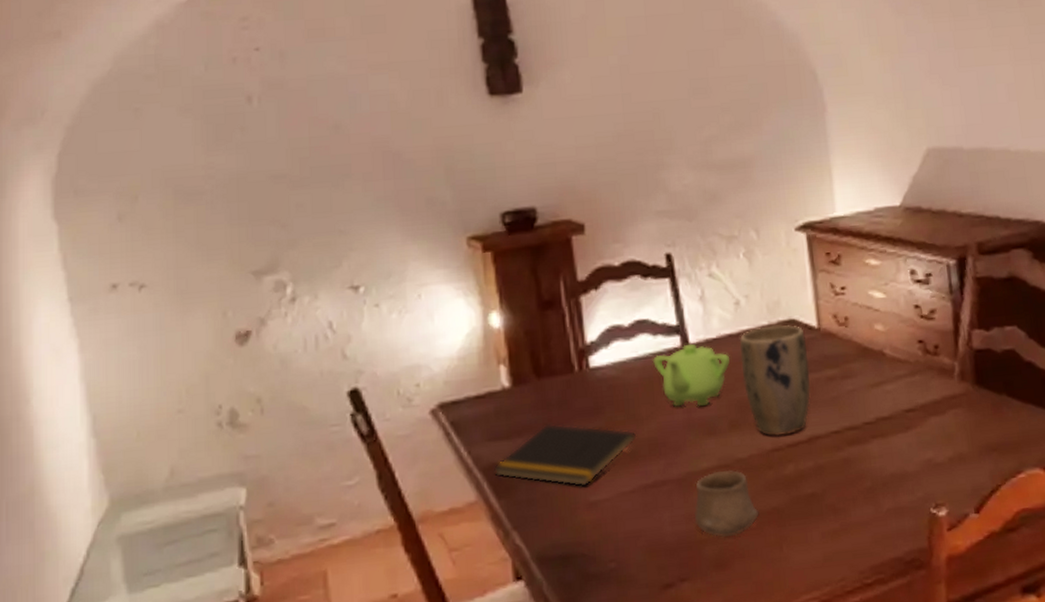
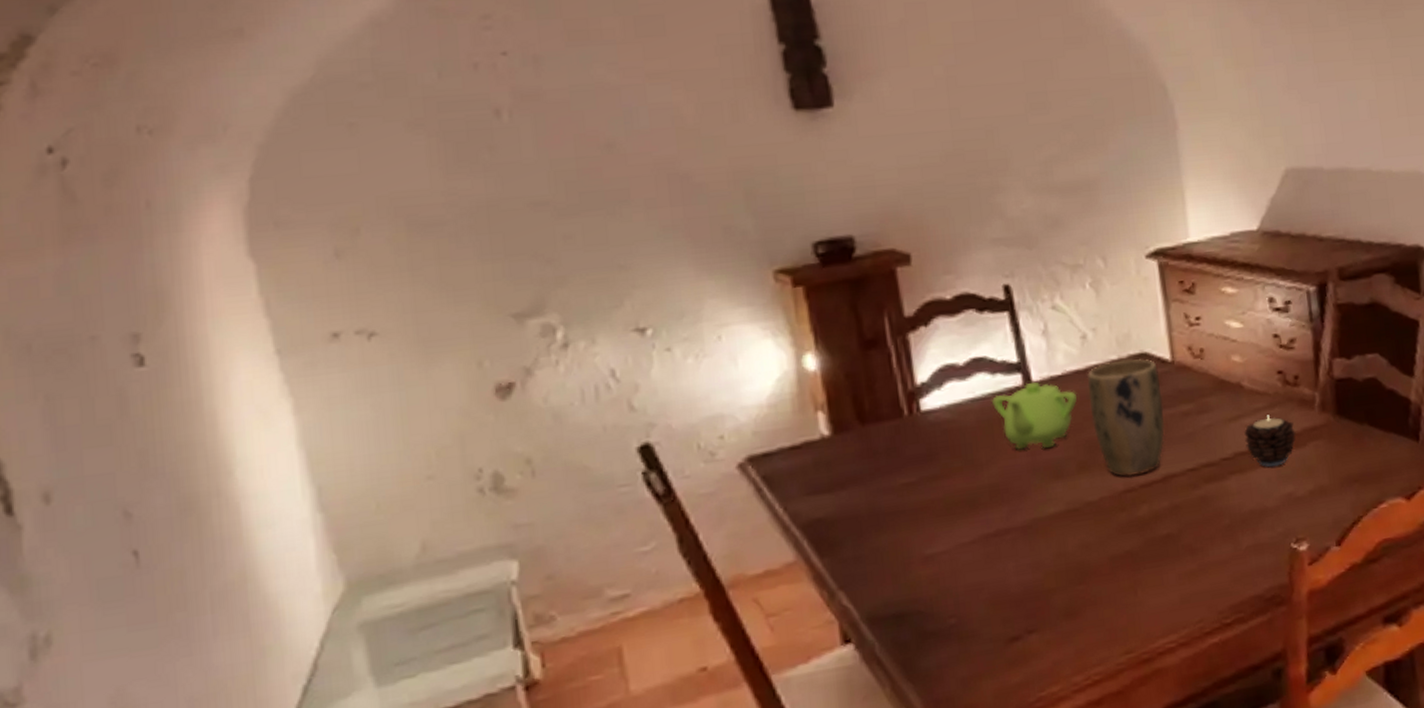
notepad: present [494,423,637,487] -> none [814,473,977,540]
cup: present [694,469,759,538] -> none [1041,514,1112,586]
candle: none [886,382,936,433] -> present [1244,415,1296,467]

